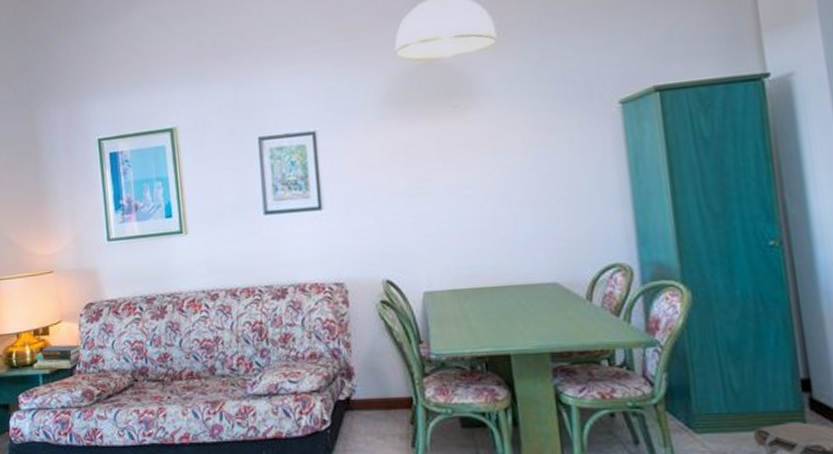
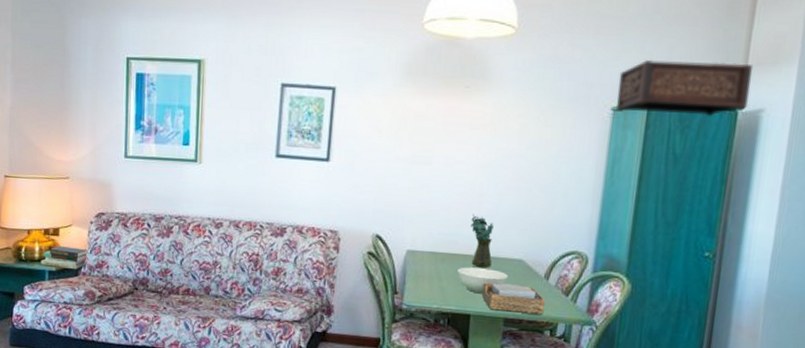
bowl: none [485,298,545,329] -> present [457,267,508,294]
vase: none [489,240,524,302] -> present [470,213,494,270]
napkin holder: none [516,311,596,346] -> present [481,282,545,315]
decorative box: none [619,28,774,103] -> present [616,59,754,118]

